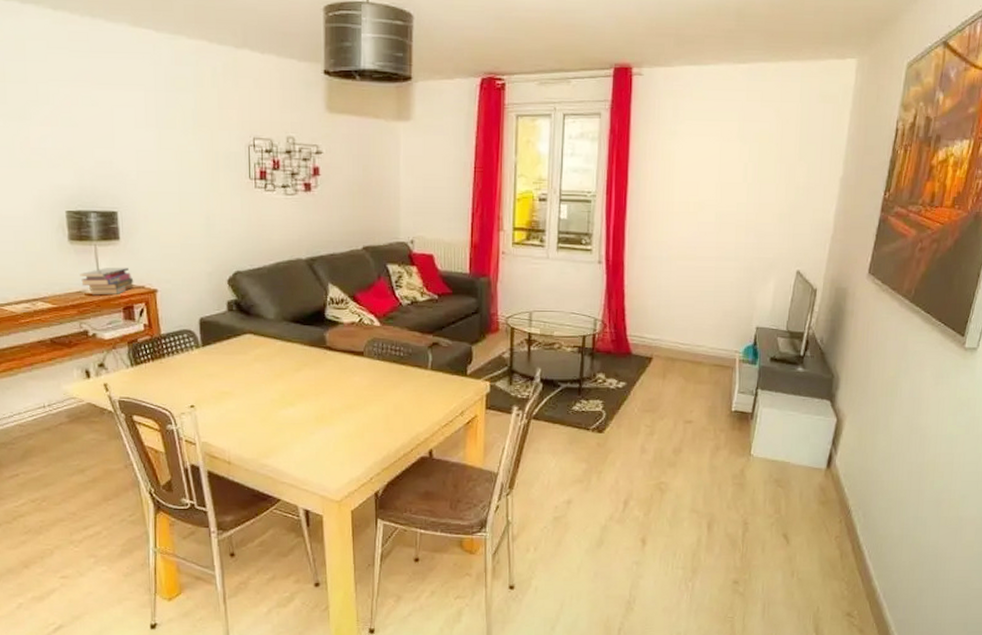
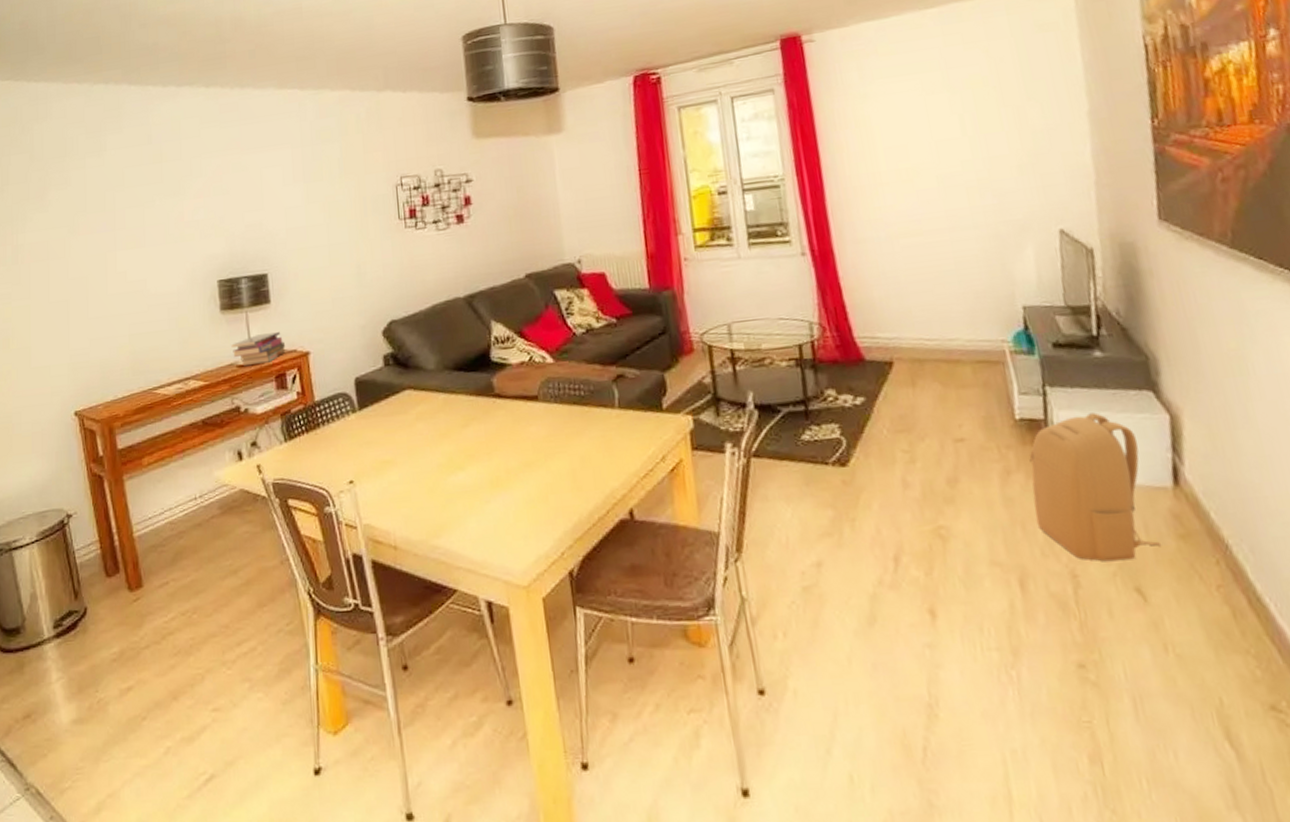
backpack: none [729,412,811,516] -> present [1029,413,1160,562]

